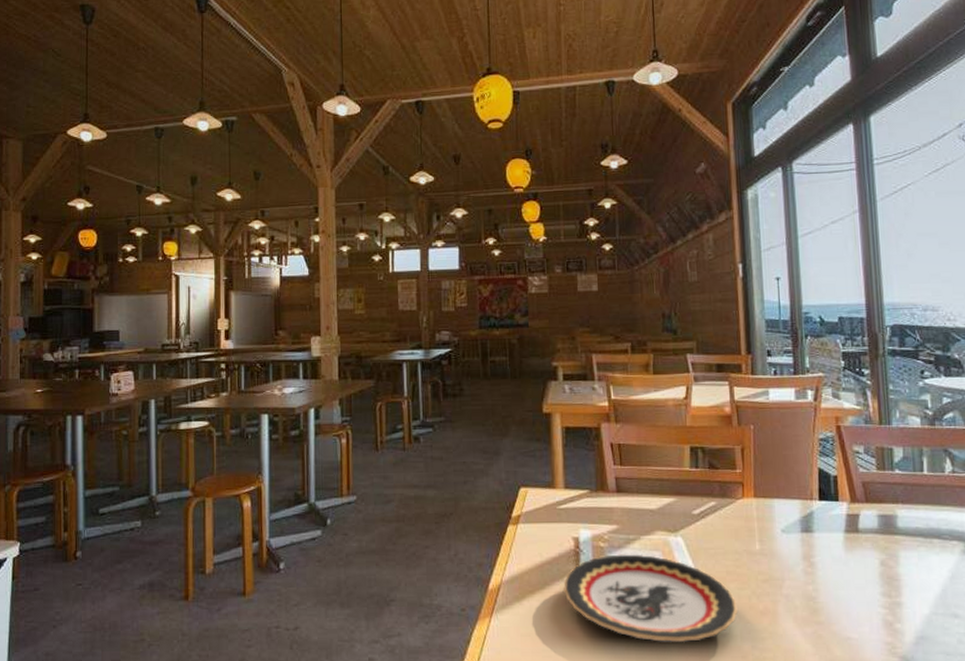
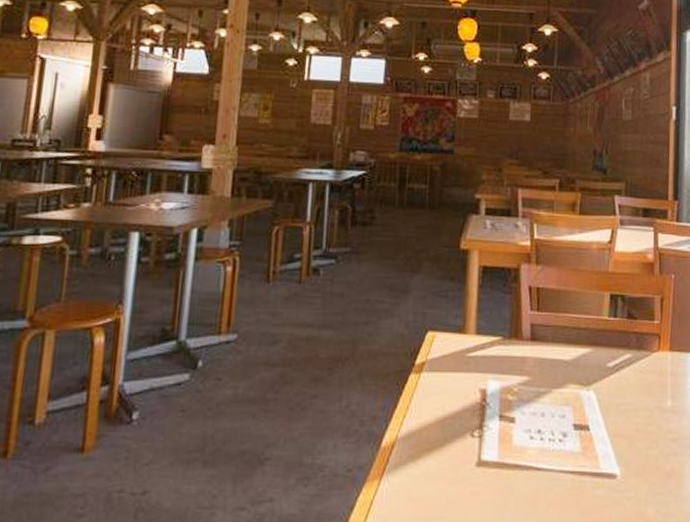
plate: present [562,554,738,643] -> none [463,409,644,508]

